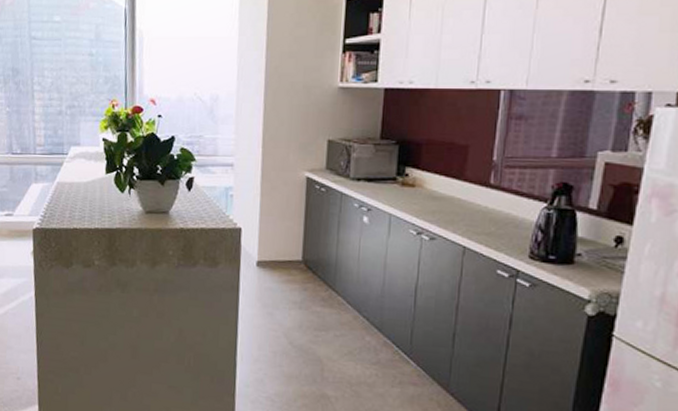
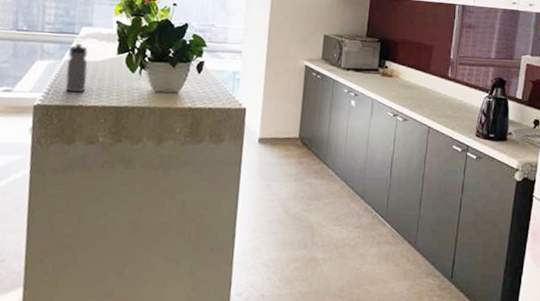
water bottle: none [59,164,79,215] -> present [65,43,88,93]

